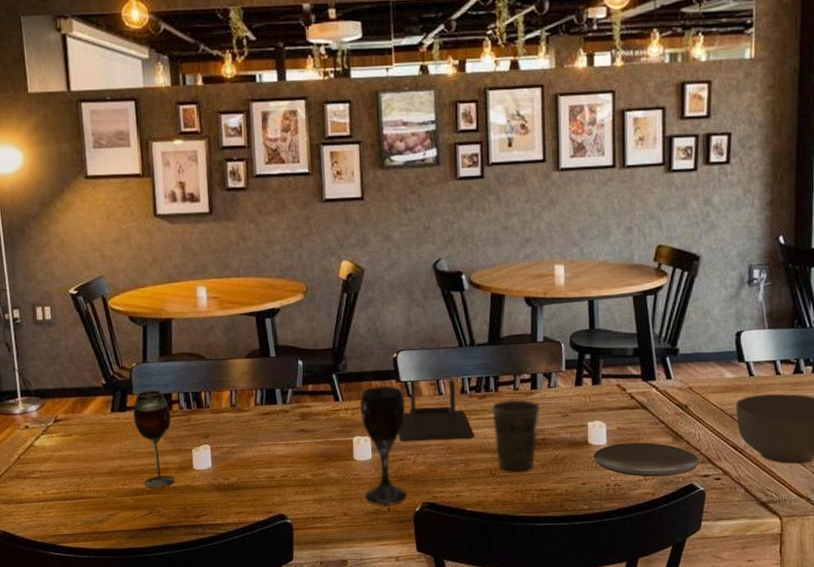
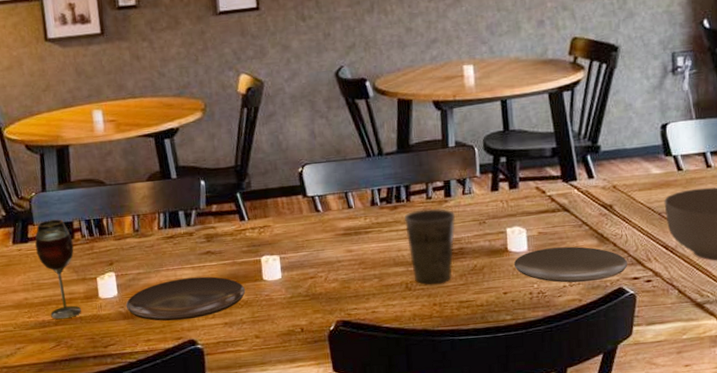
plate: none [219,453,336,495] -> present [125,276,246,321]
cup: present [360,385,408,505] -> none [266,201,321,325]
napkin holder: present [399,379,474,441] -> none [308,191,388,259]

